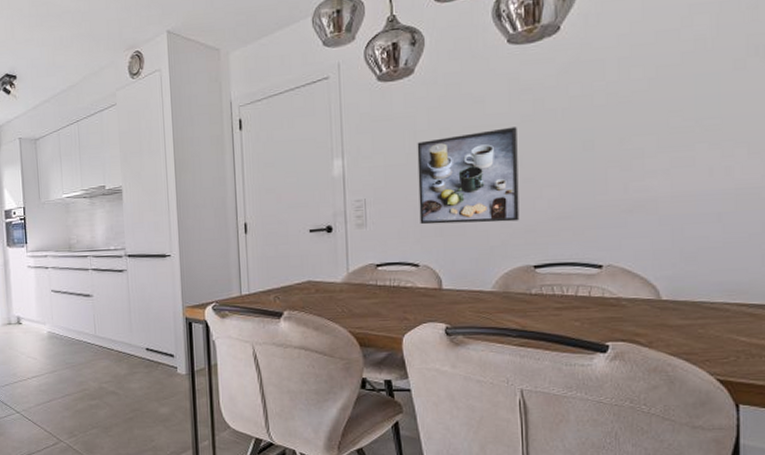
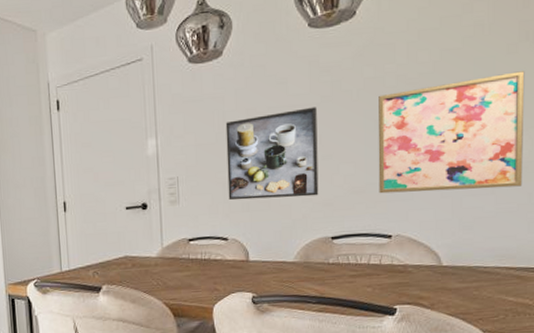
wall art: none [586,88,755,220] -> present [378,71,525,194]

